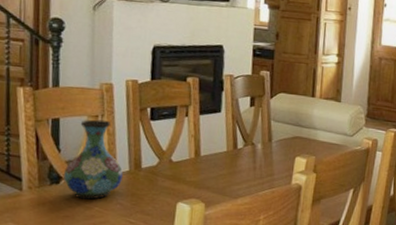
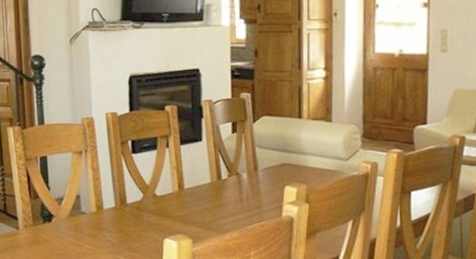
vase: present [64,119,123,200] -> none [55,155,109,237]

